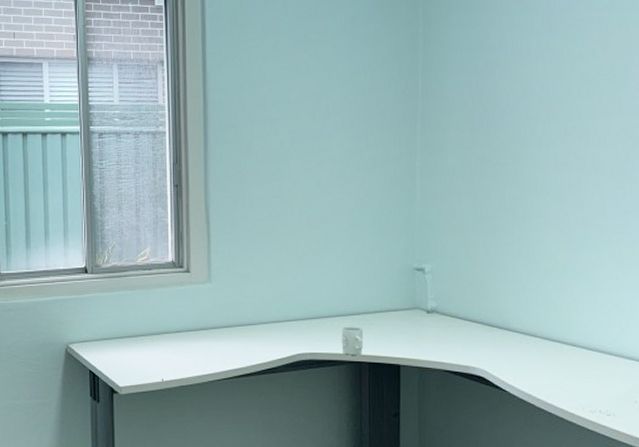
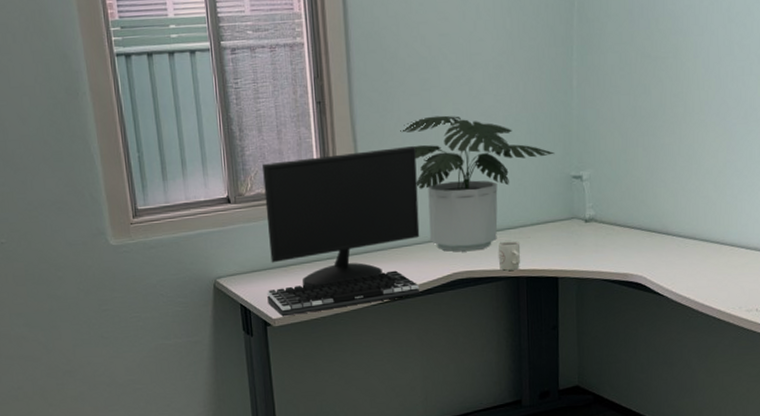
computer keyboard: none [116,347,264,385] -> present [267,270,420,317]
computer monitor: none [120,230,266,357] -> present [262,145,420,286]
potted plant: none [251,204,398,334] -> present [400,115,555,252]

